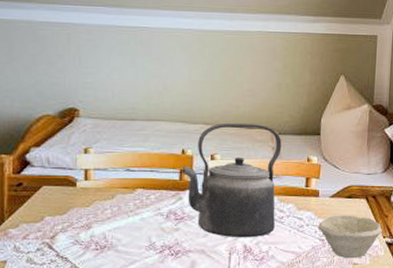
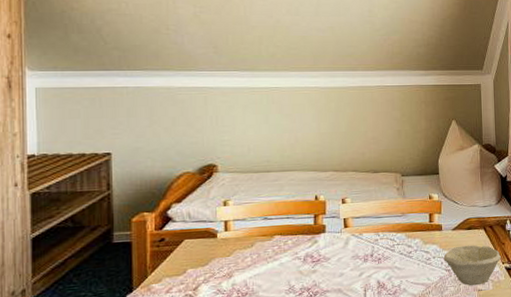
kettle: present [182,123,282,238] -> none [316,168,405,275]

